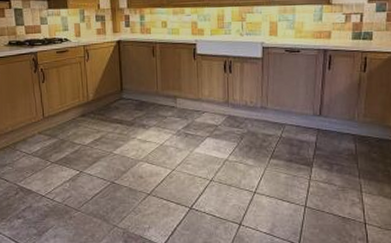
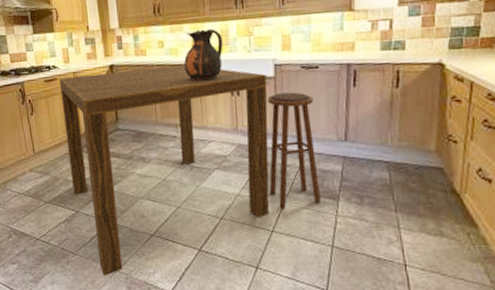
dining table: none [70,44,256,231] -> present [59,65,270,276]
ceramic jug: none [184,13,219,59] -> present [184,28,223,81]
stool: none [253,72,298,173] -> present [268,92,322,209]

